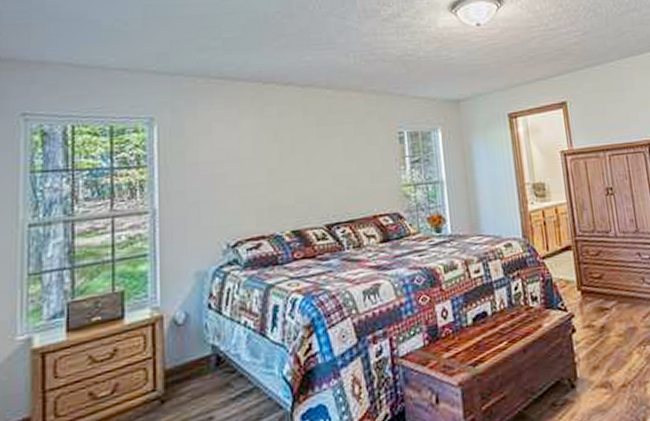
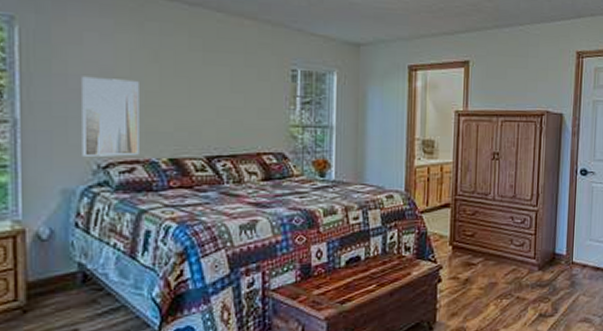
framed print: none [211,160,264,238] -> present [82,76,139,157]

